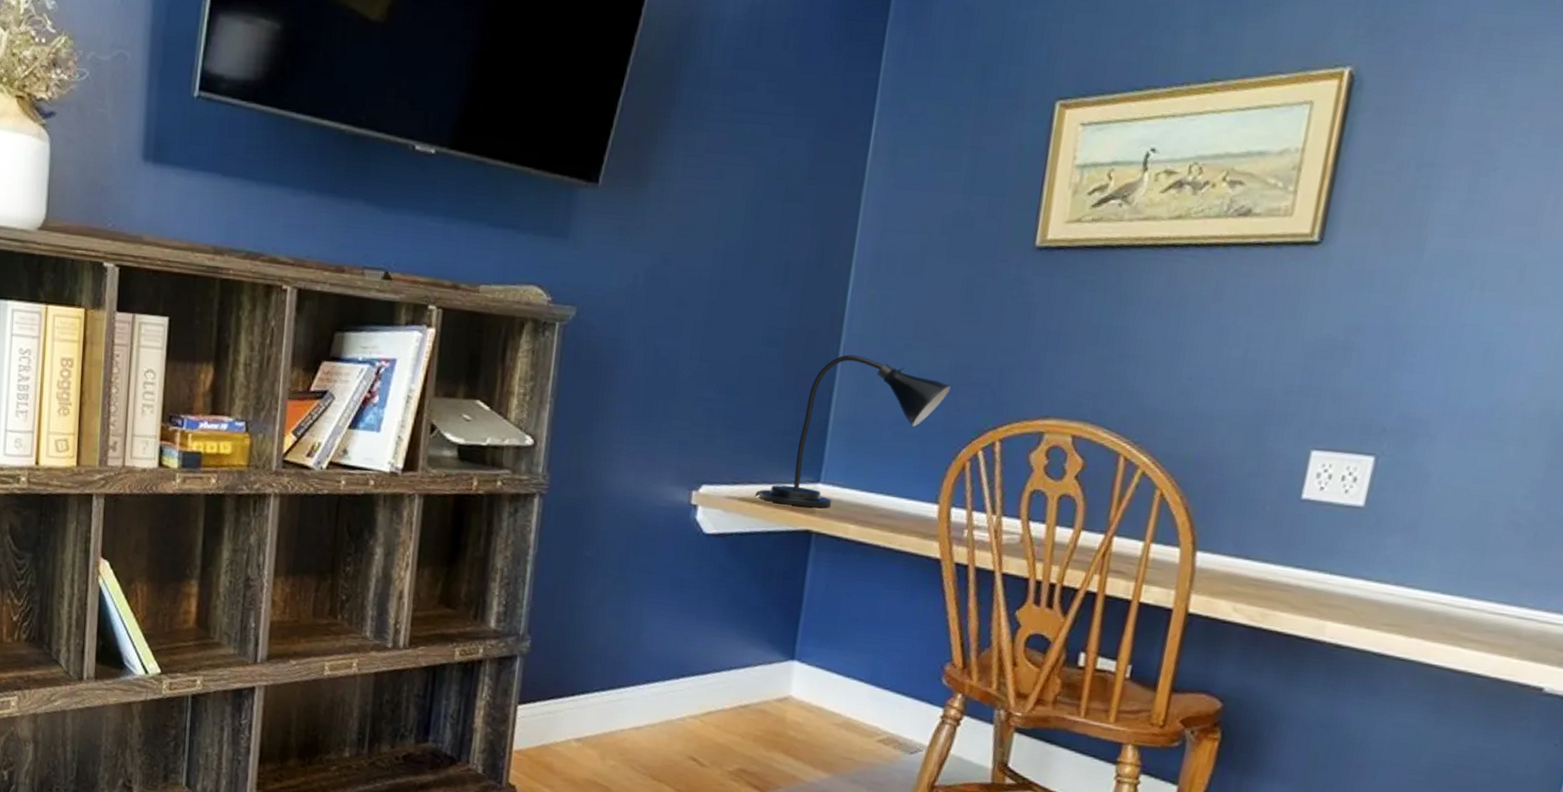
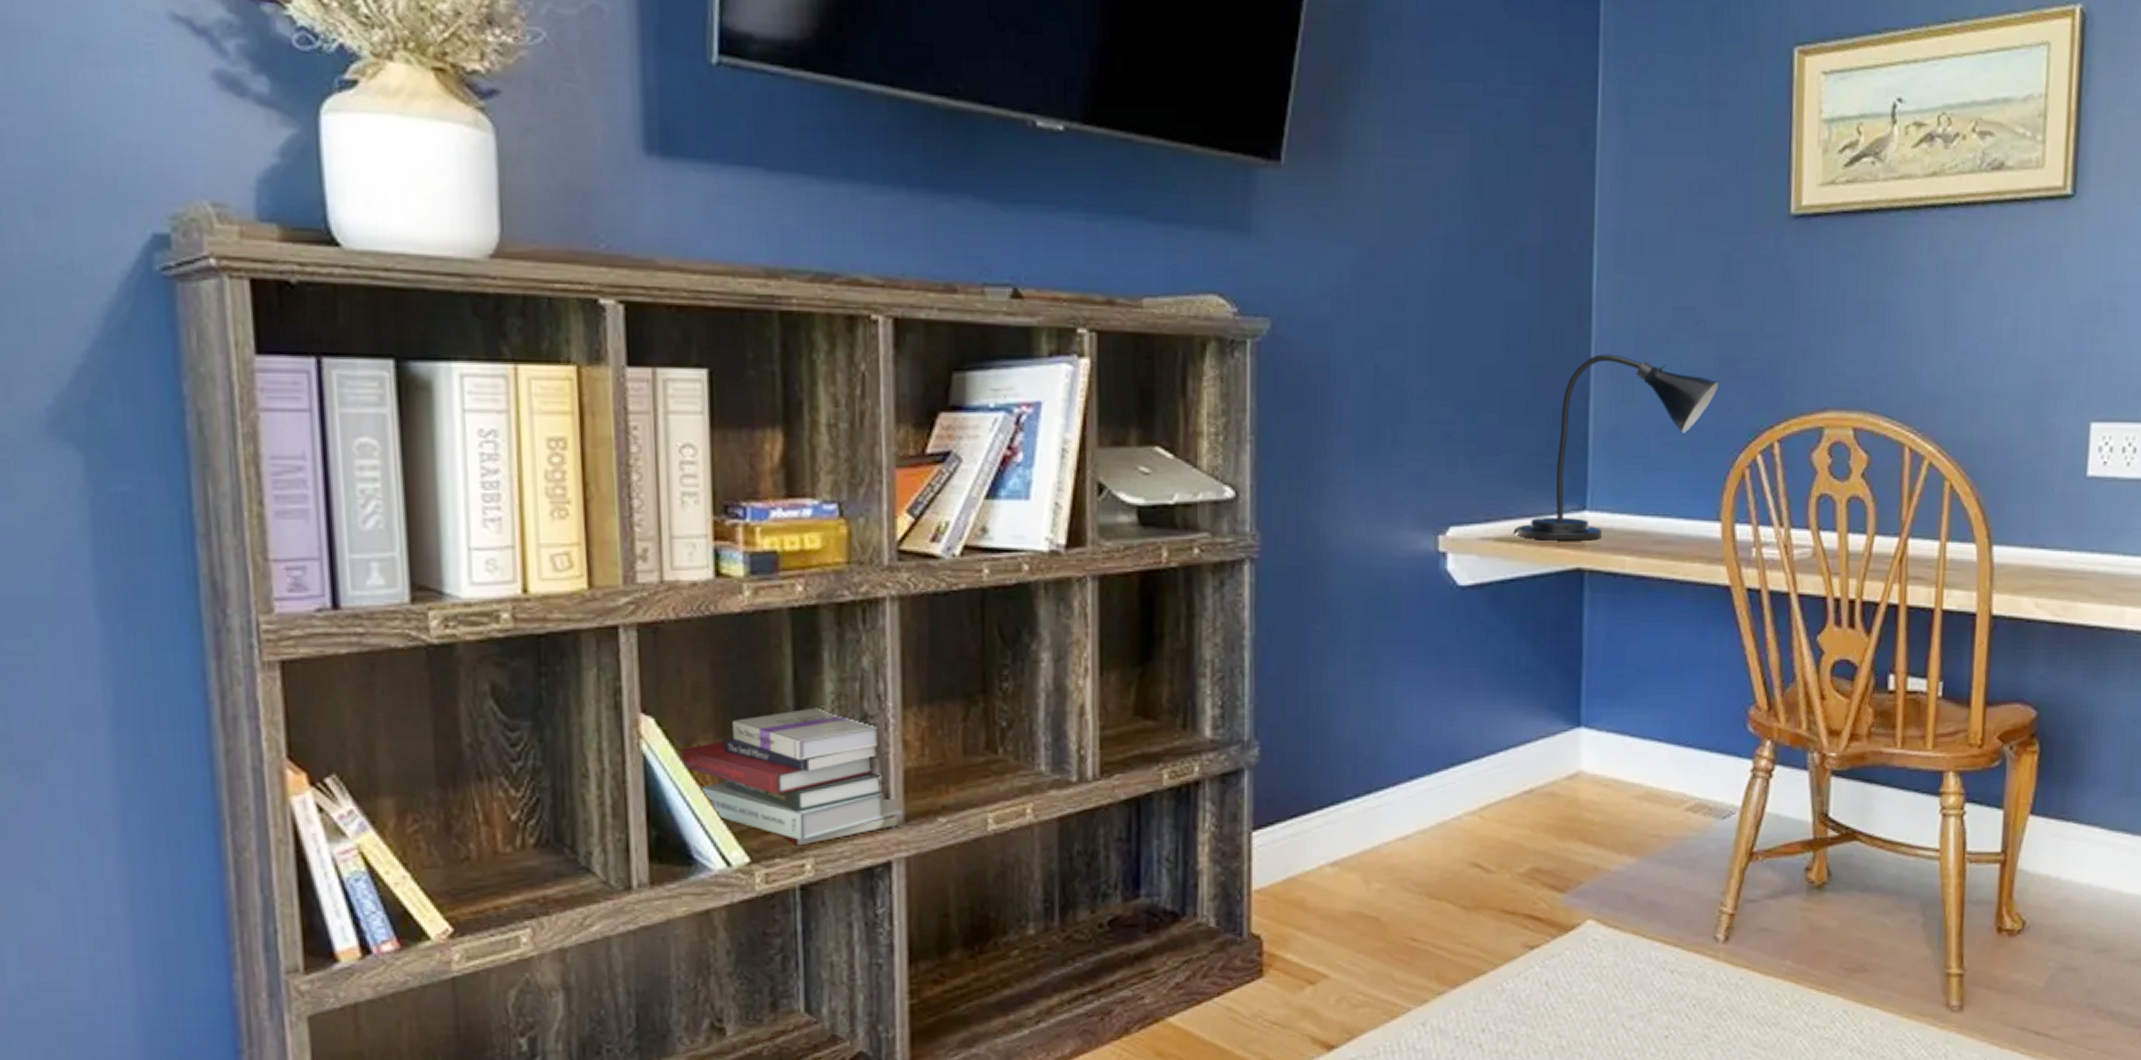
books: none [123,568,266,667] -> present [681,706,902,846]

